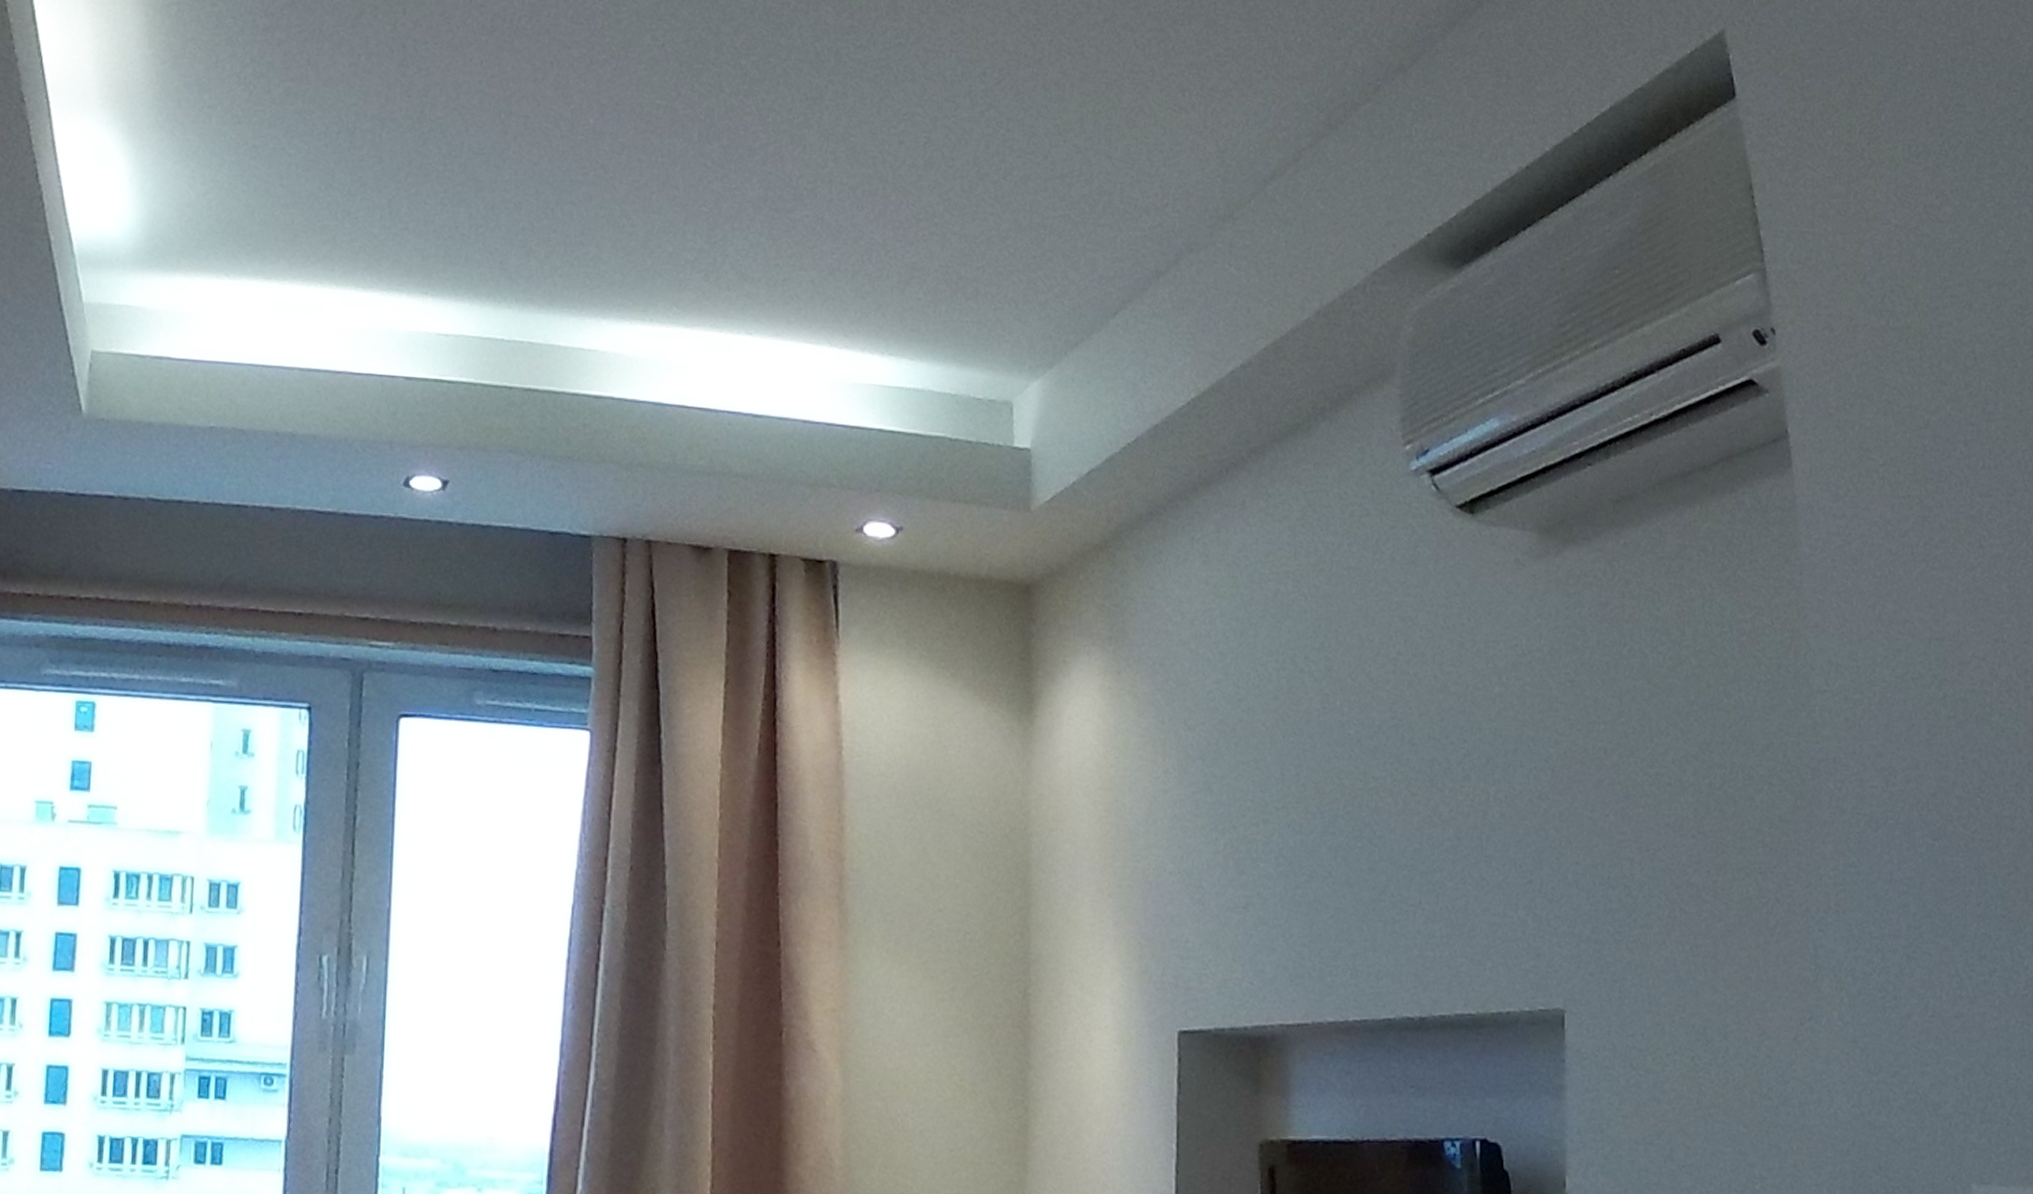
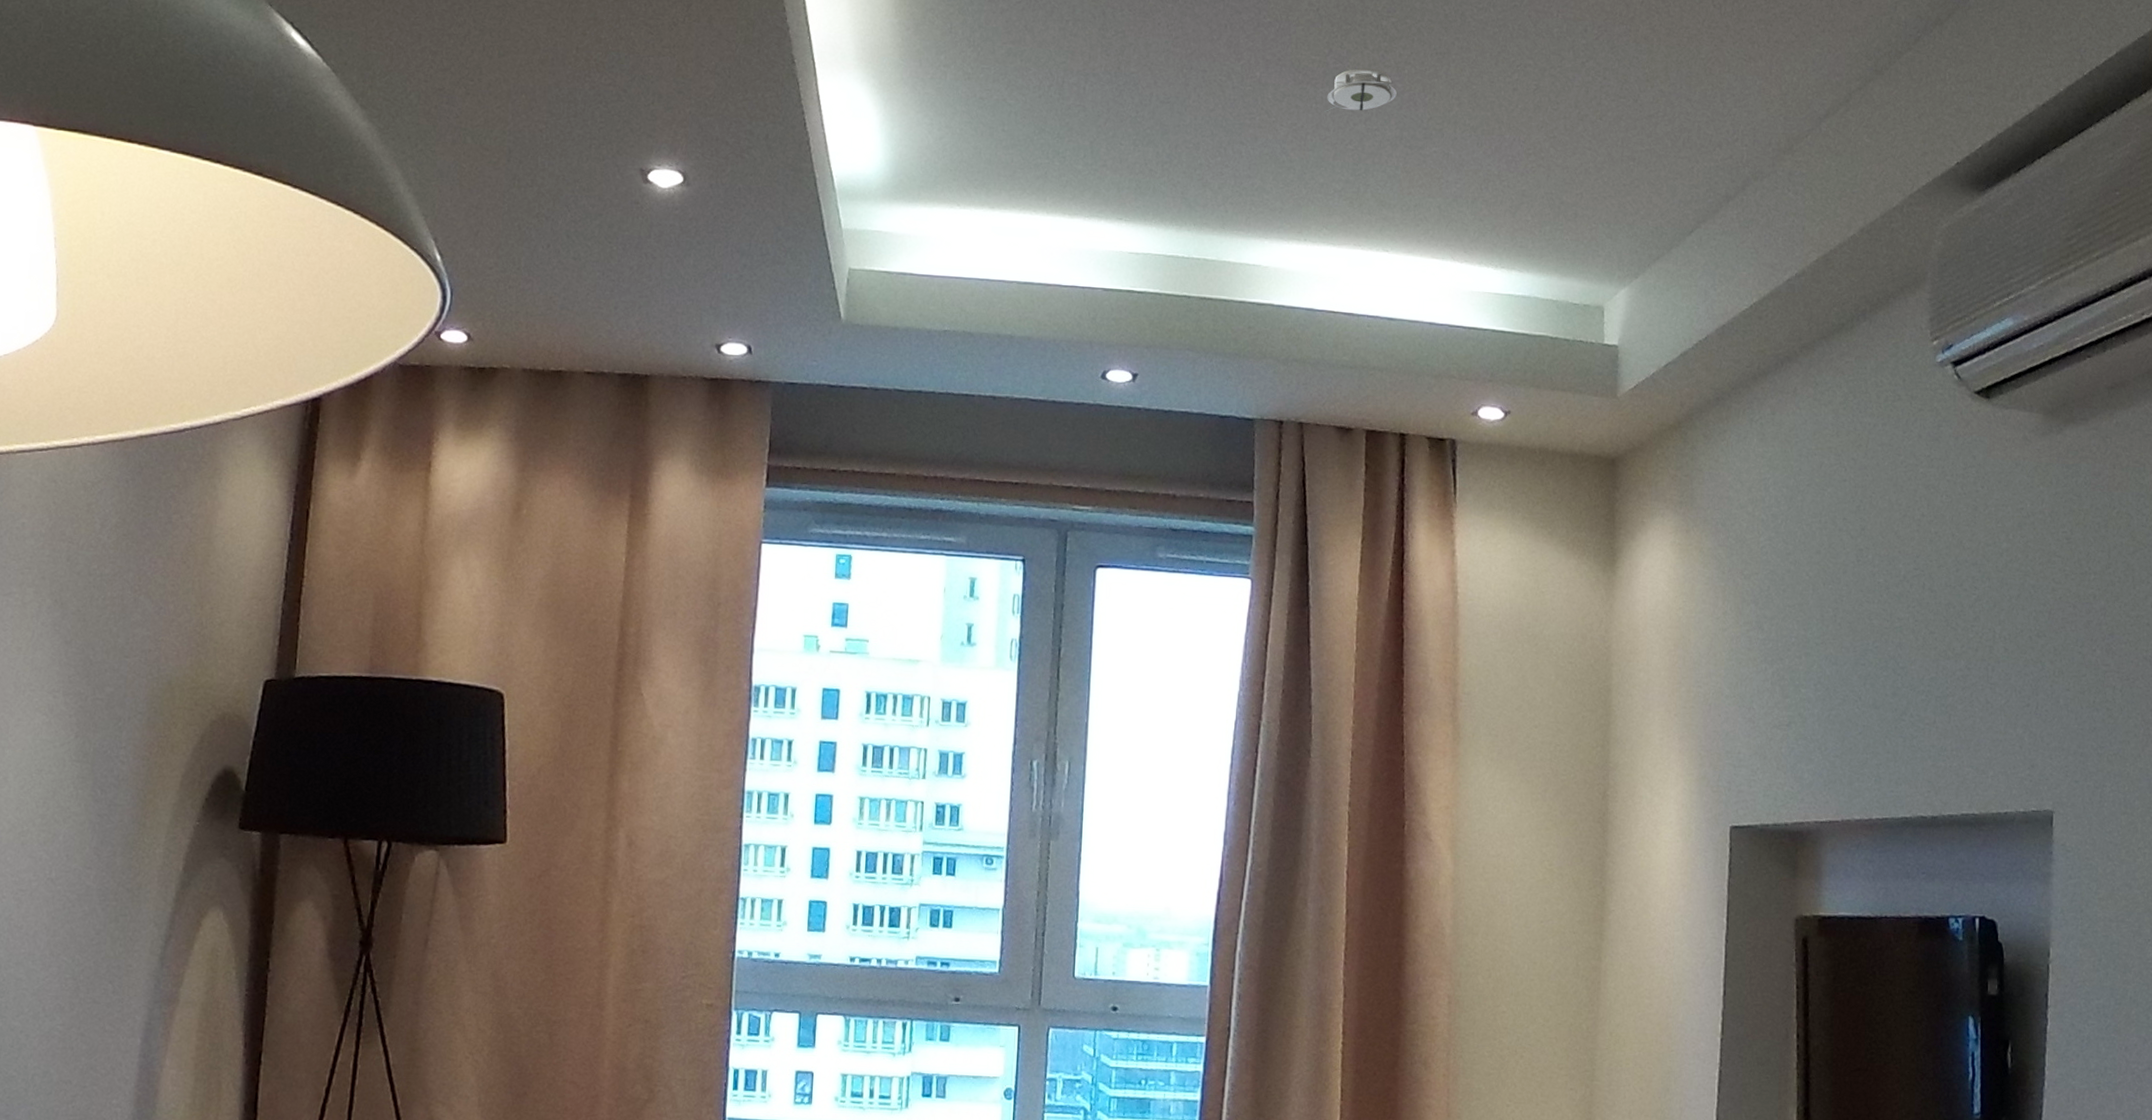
smoke detector: none [671,115,759,168] -> present [1323,68,1397,113]

